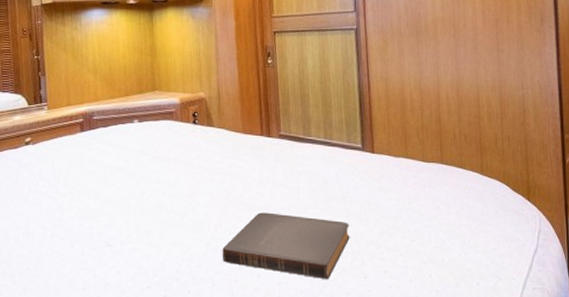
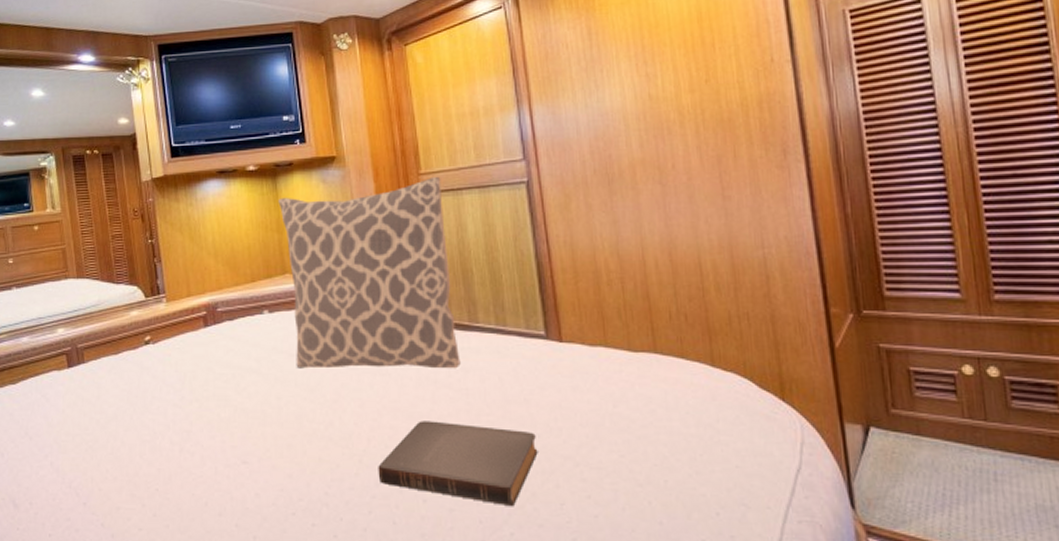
pillow: none [153,19,295,172] -> present [278,176,461,369]

